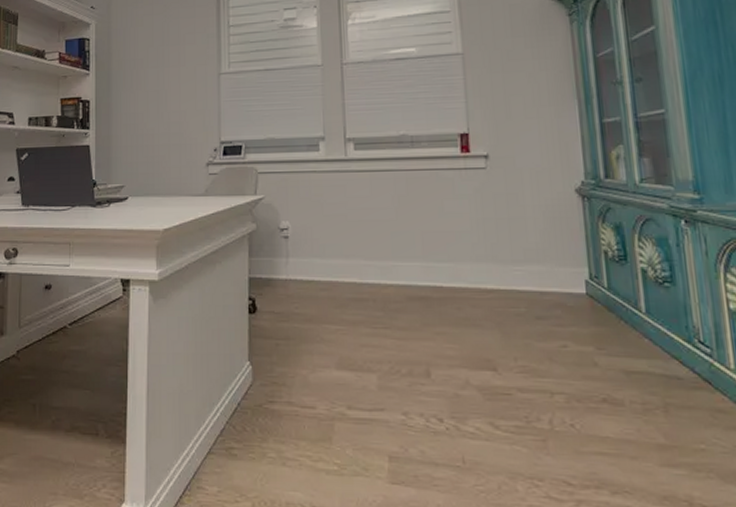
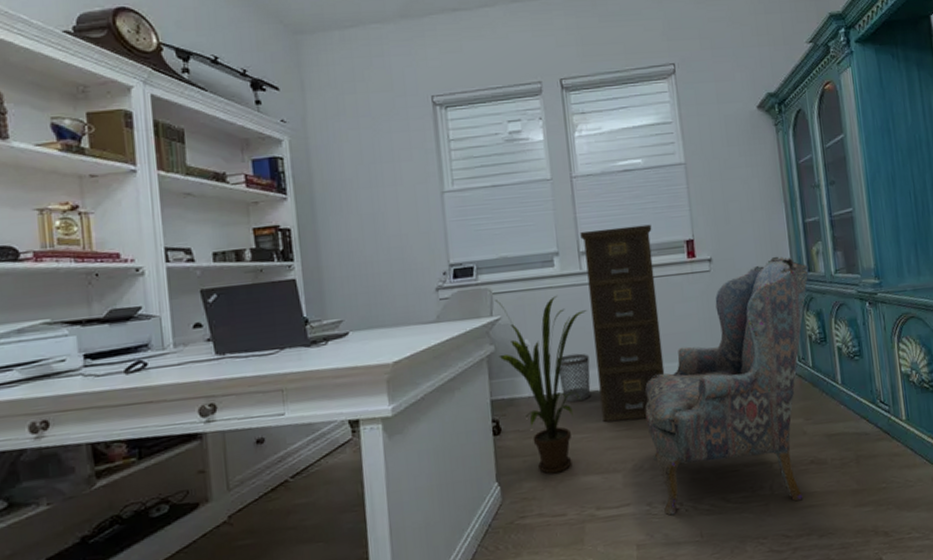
house plant: none [259,179,350,362] -> present [494,296,587,474]
wastebasket: none [316,241,350,291] -> present [557,353,591,402]
filing cabinet: none [347,115,430,319] -> present [580,224,665,422]
armchair: none [405,157,606,444] -> present [645,256,808,516]

